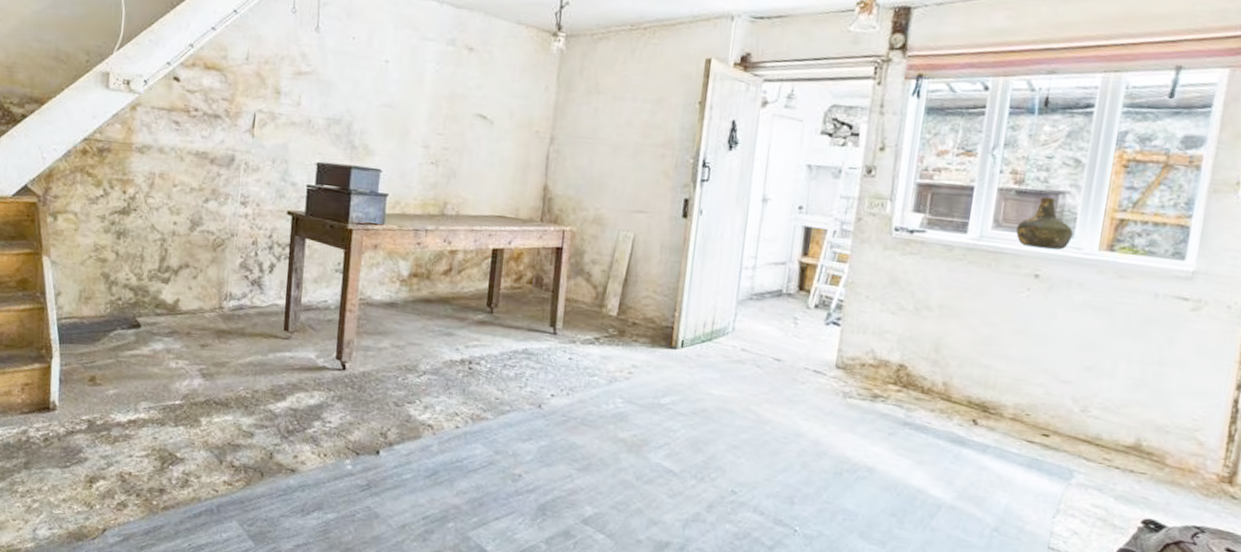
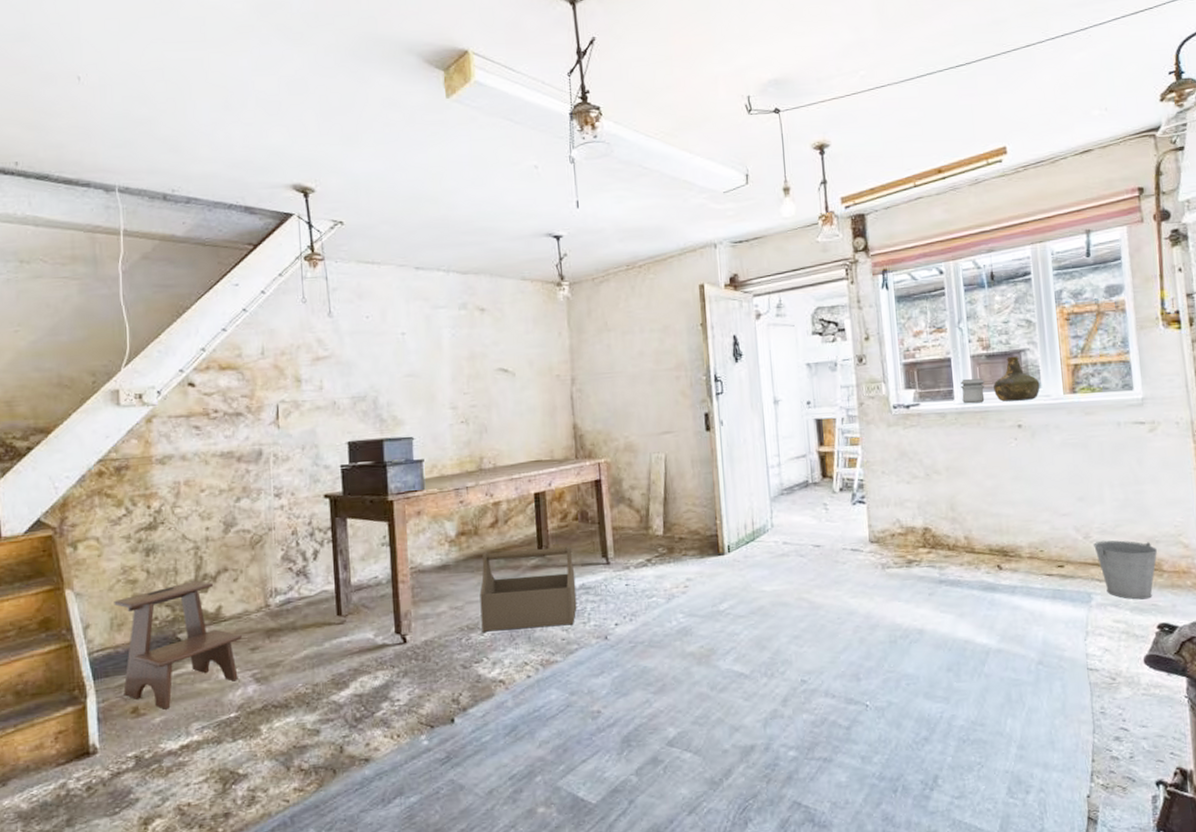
step stool: none [84,270,194,384] -> present [114,580,242,710]
tool box: none [419,297,521,387] -> present [479,545,577,632]
jar: none [976,212,1008,243] -> present [961,378,985,404]
bucket: none [1089,417,1164,491] -> present [1093,540,1157,600]

